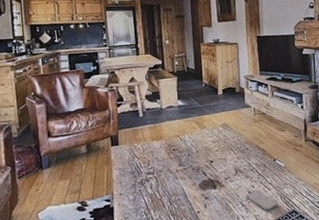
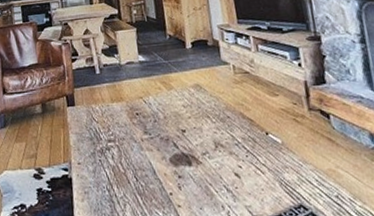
smartphone: present [245,190,279,211] -> none [230,172,278,202]

